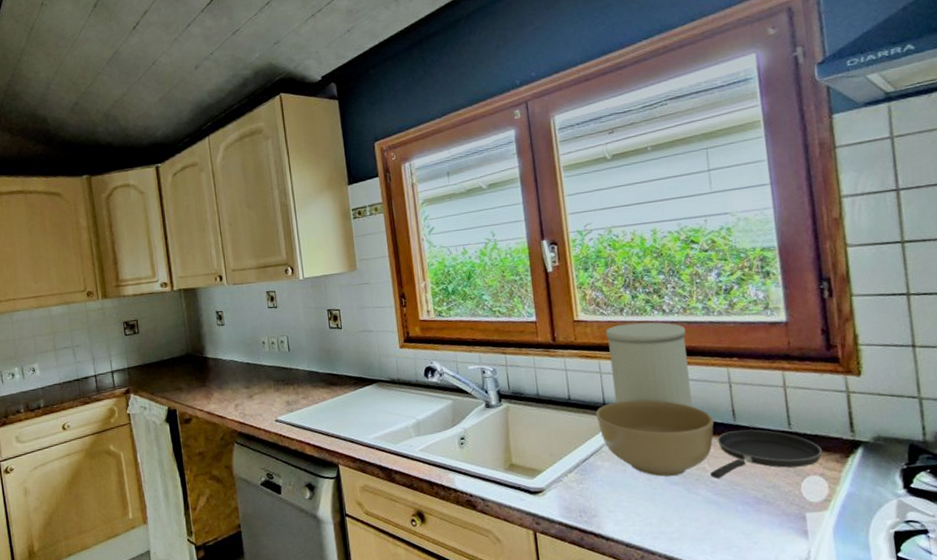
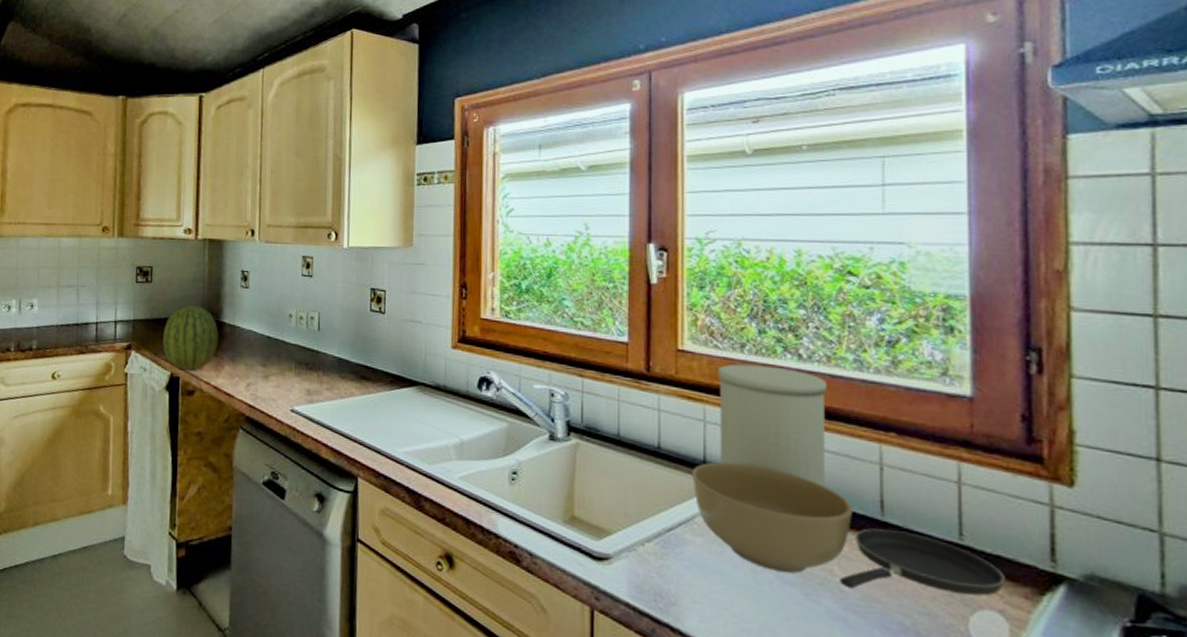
fruit: none [156,347,205,402] -> present [163,306,218,370]

